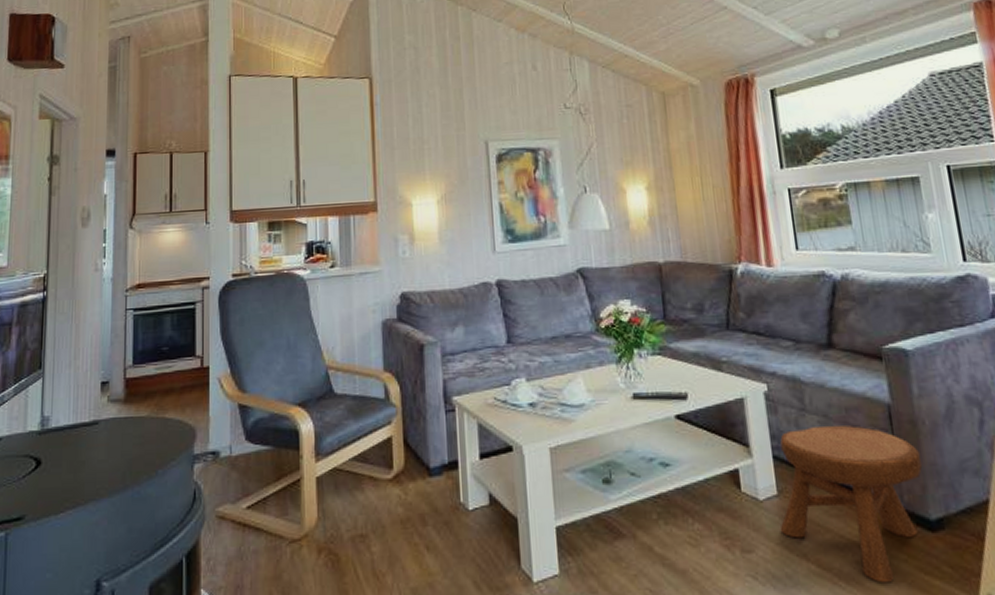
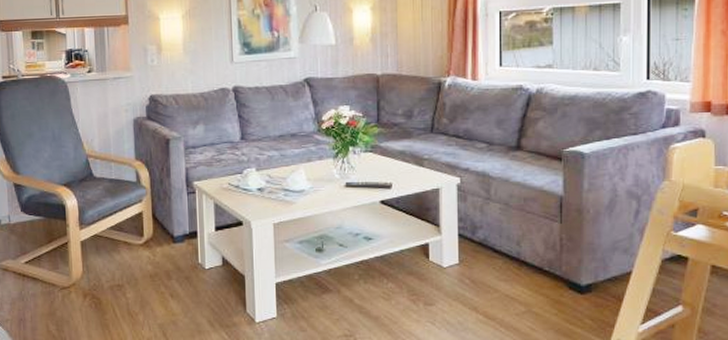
stool: present [780,426,923,583] -> none [457,212,582,330]

